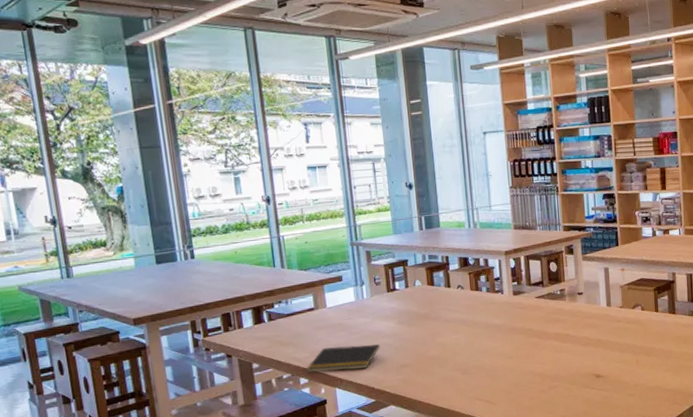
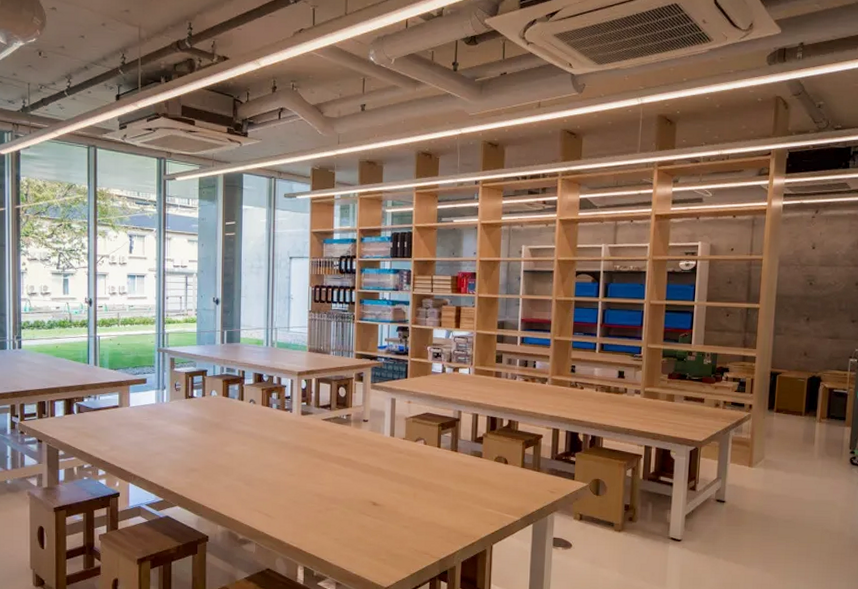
notepad: present [306,344,380,373] -> none [105,443,173,468]

